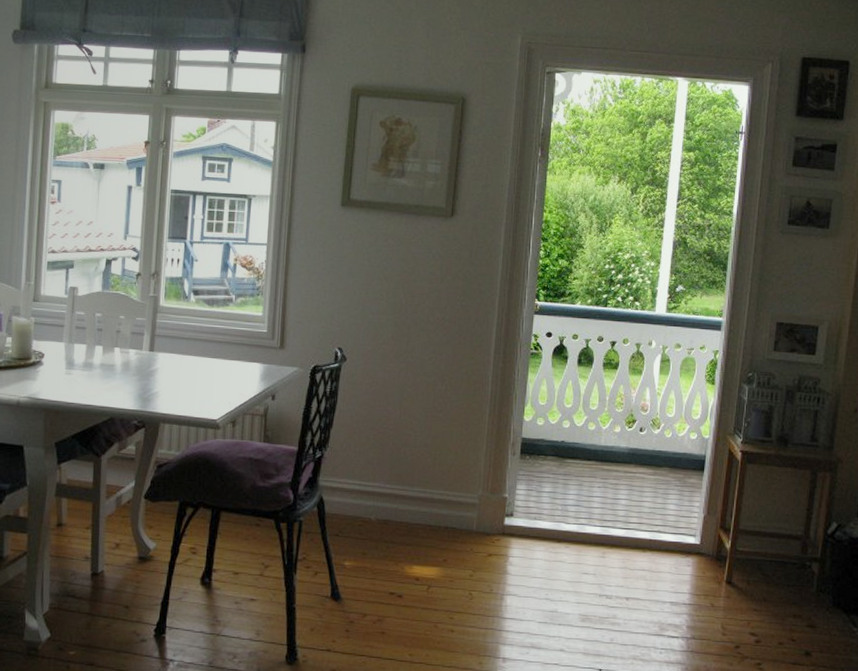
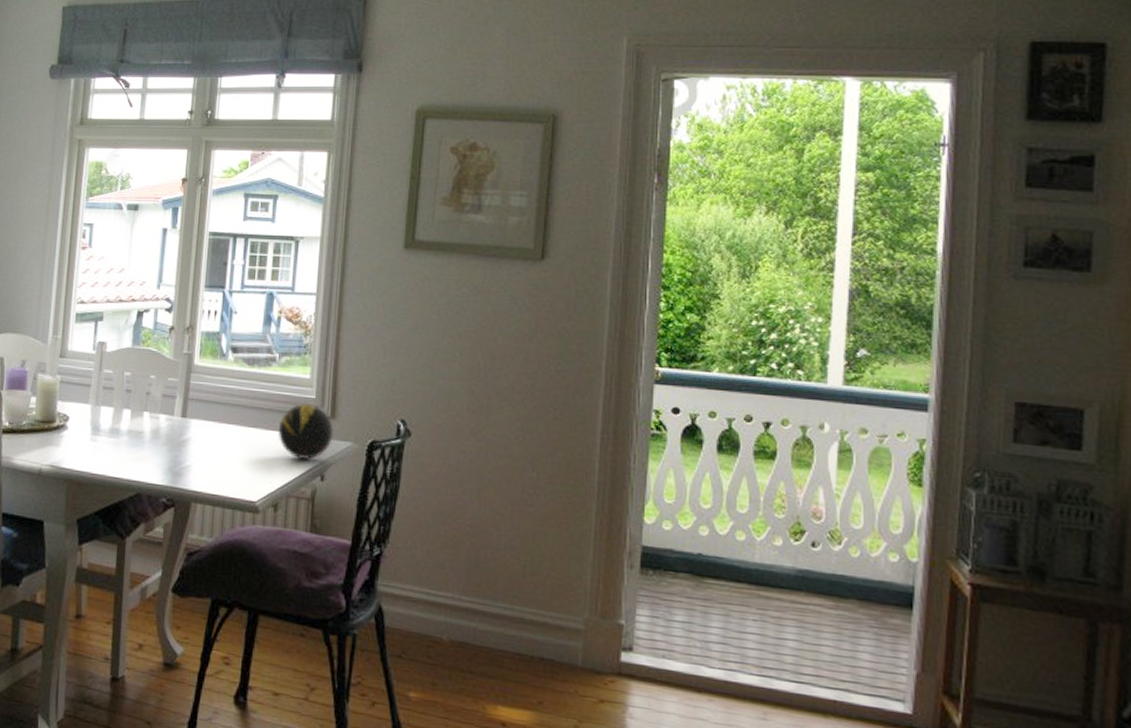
decorative orb: none [235,336,283,384] -> present [277,403,334,461]

